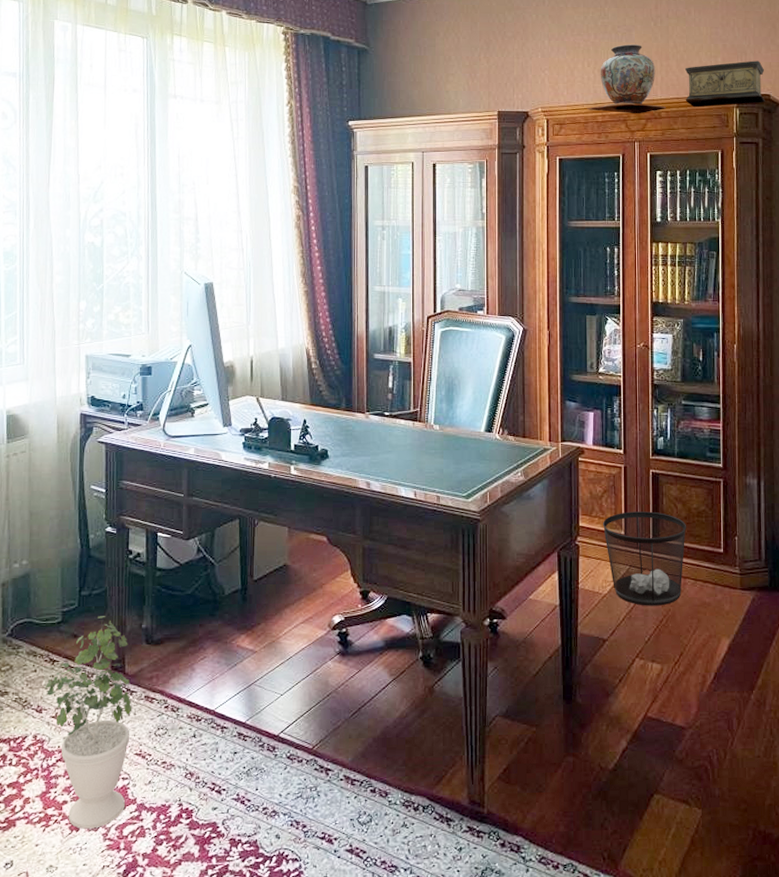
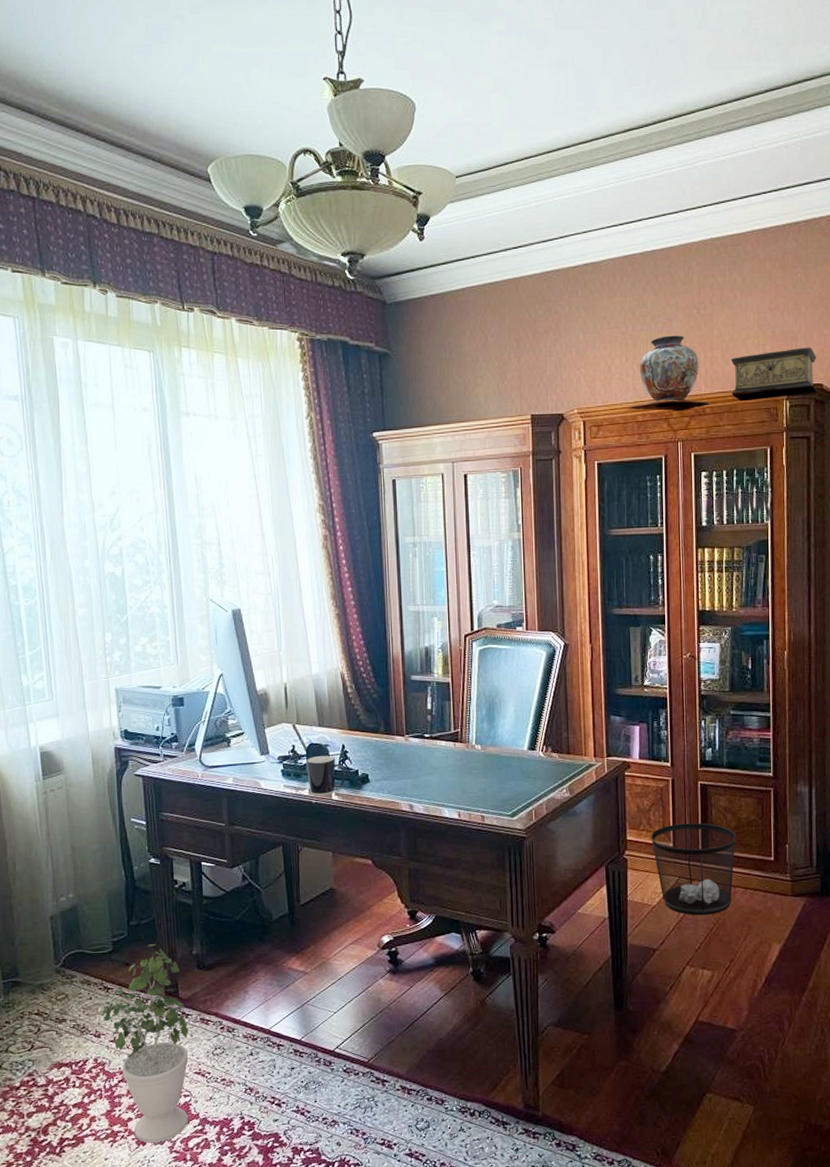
mug: none [267,429,306,470] -> present [305,755,346,796]

